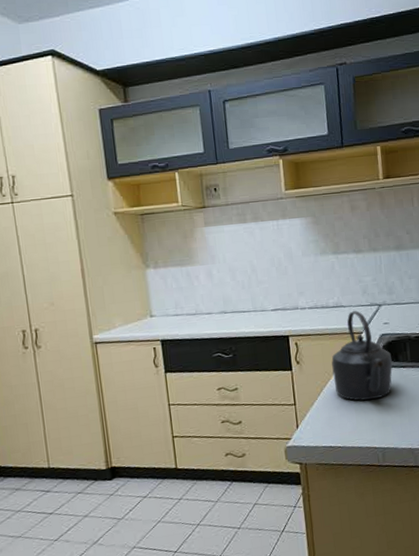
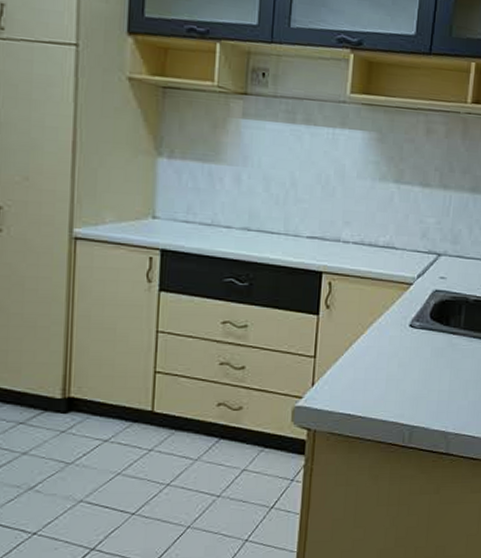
kettle: present [331,310,393,401] -> none [367,256,442,367]

